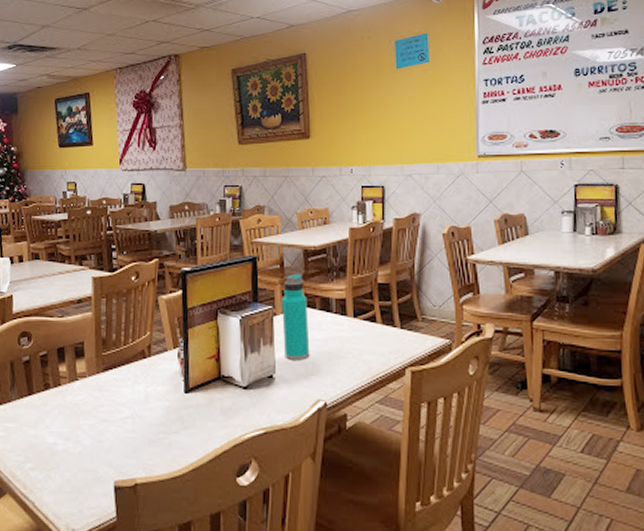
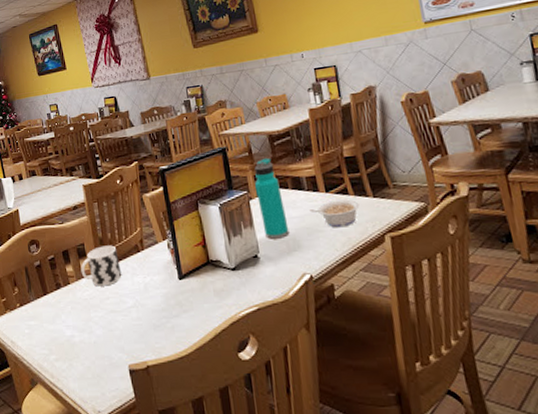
cup: none [75,347,122,392] -> present [80,245,122,287]
legume: none [334,327,385,356] -> present [309,199,360,228]

